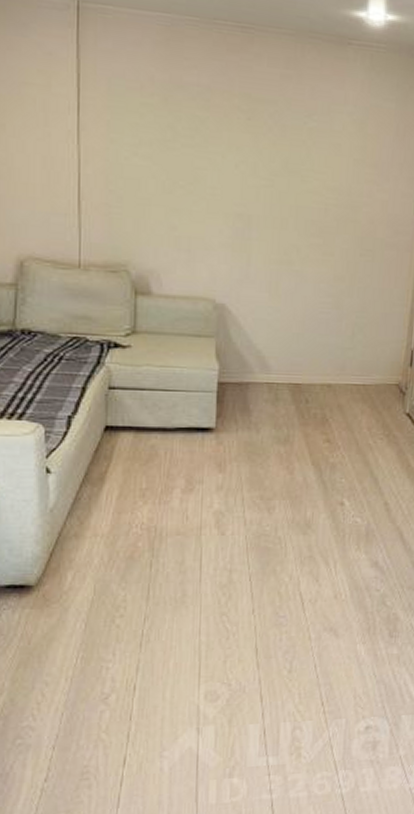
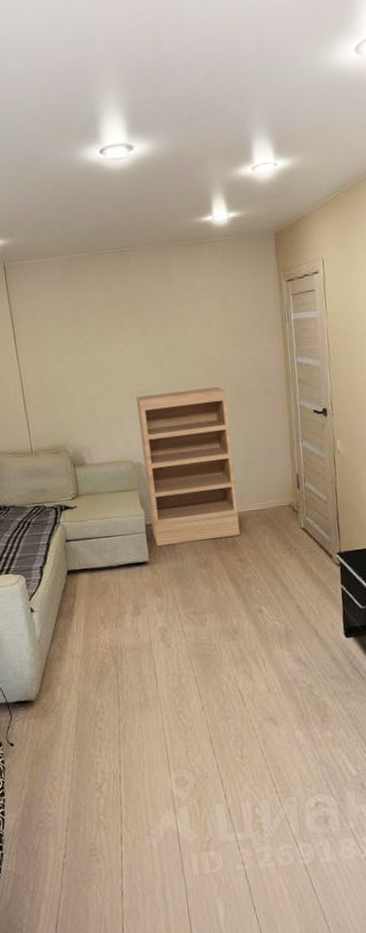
bookcase: none [225,220,347,412] -> present [136,386,241,547]

